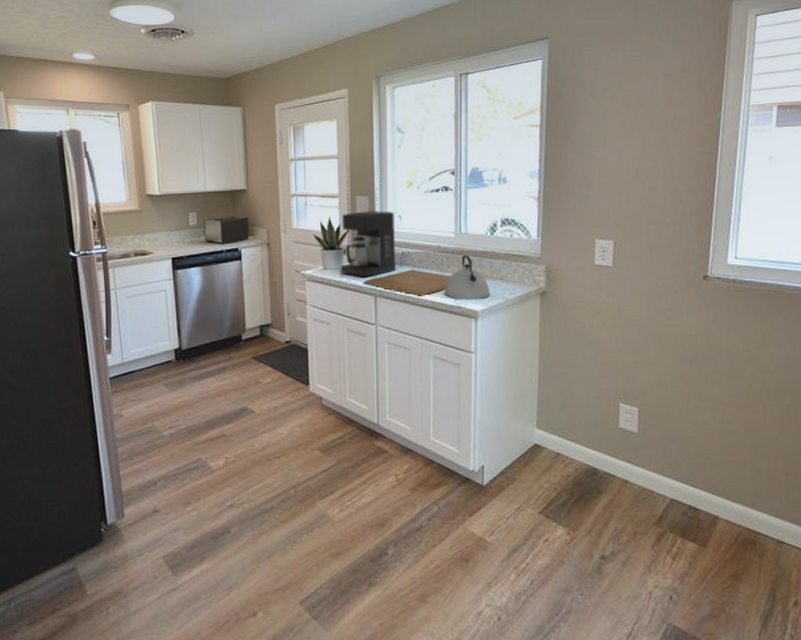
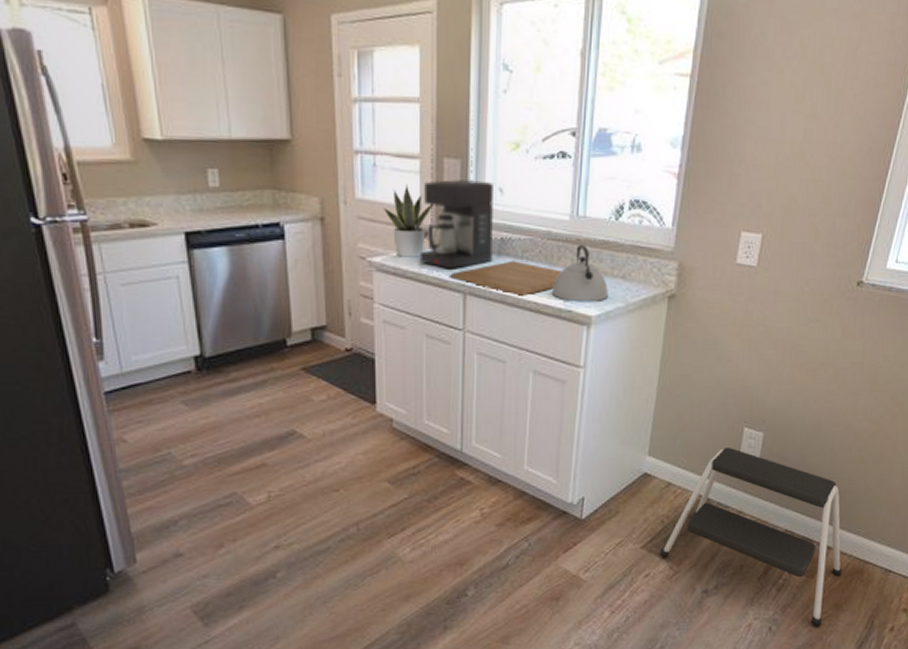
toaster: present [203,215,250,245] -> none [228,176,296,217]
step stool: none [556,420,734,598] -> present [660,446,842,627]

